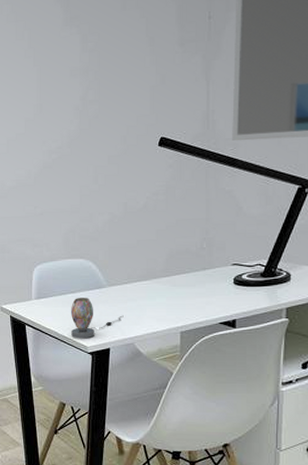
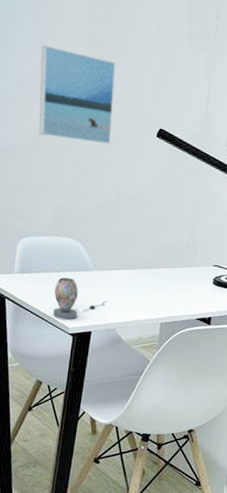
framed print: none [42,84,114,167] -> present [39,44,116,144]

